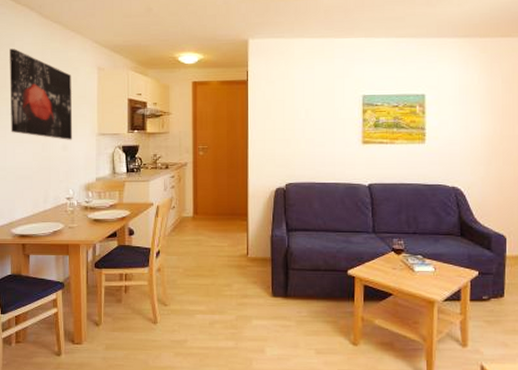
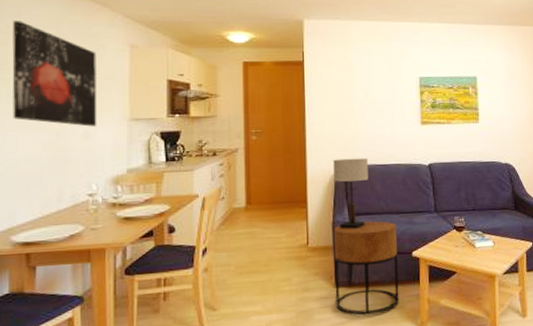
side table: none [271,237,333,326] -> present [333,221,399,316]
table lamp: none [273,175,307,243] -> present [333,158,369,229]

